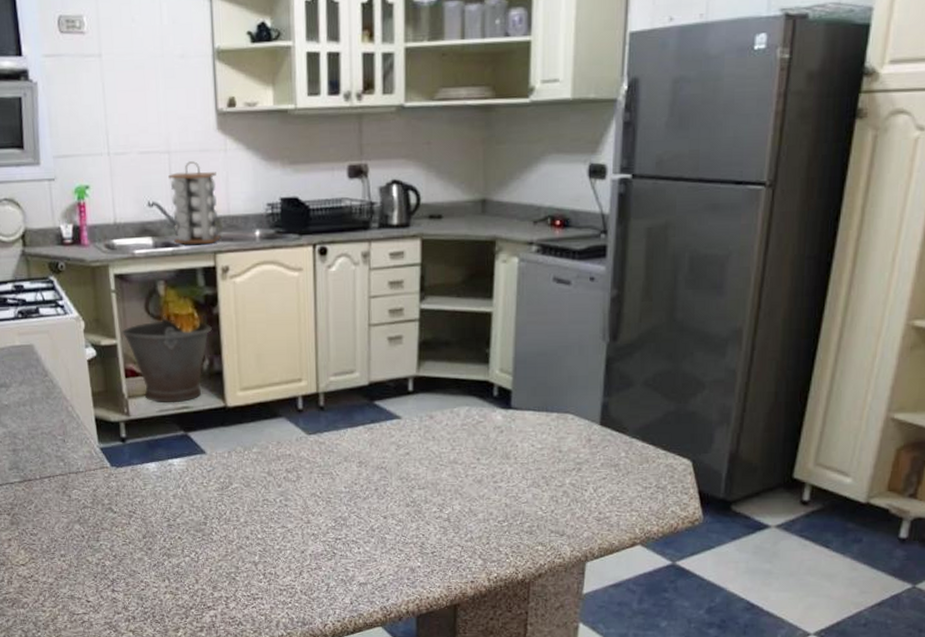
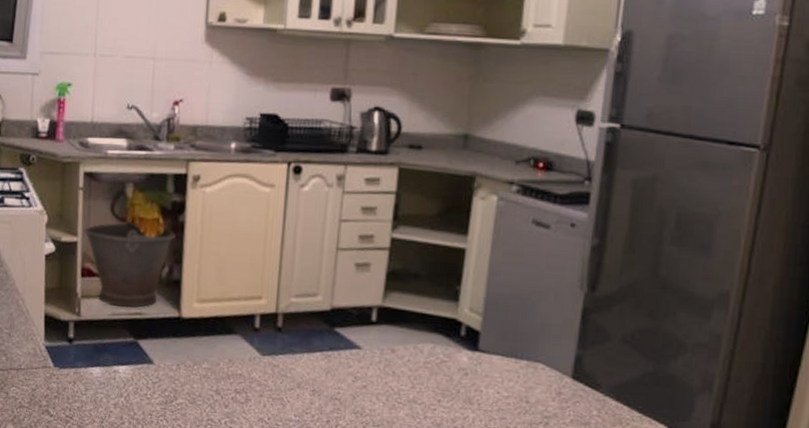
spice rack: present [168,161,221,245] -> none [147,69,199,152]

